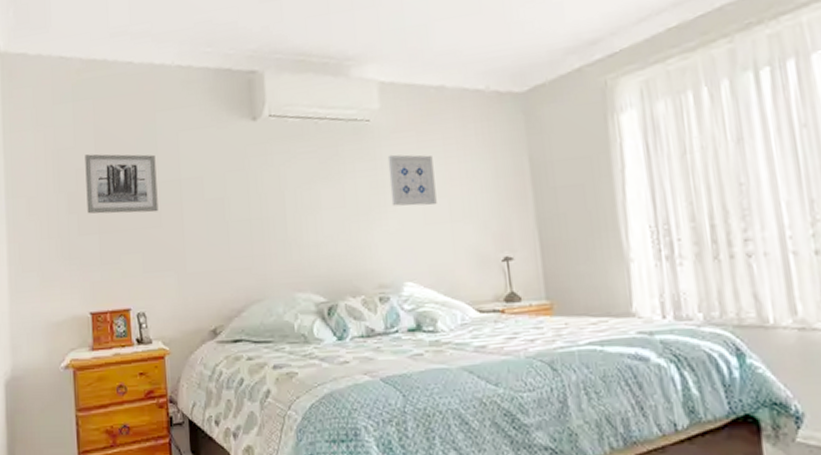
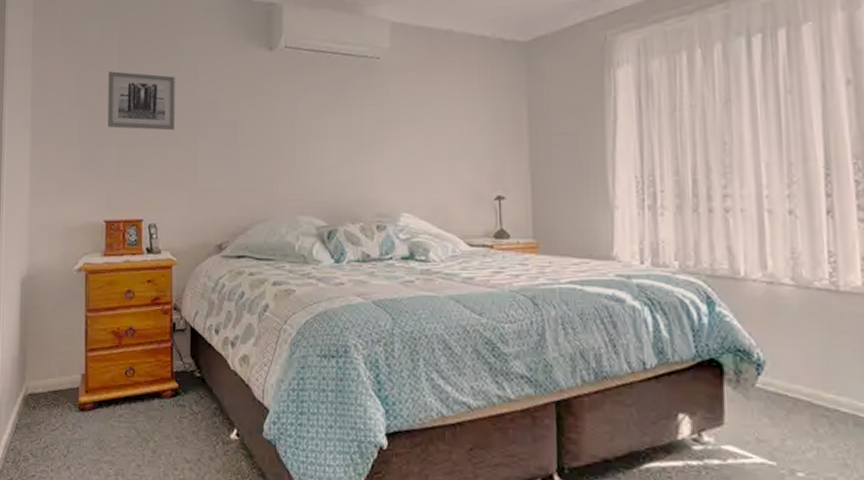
wall art: present [387,154,437,206] -> none [394,92,437,143]

